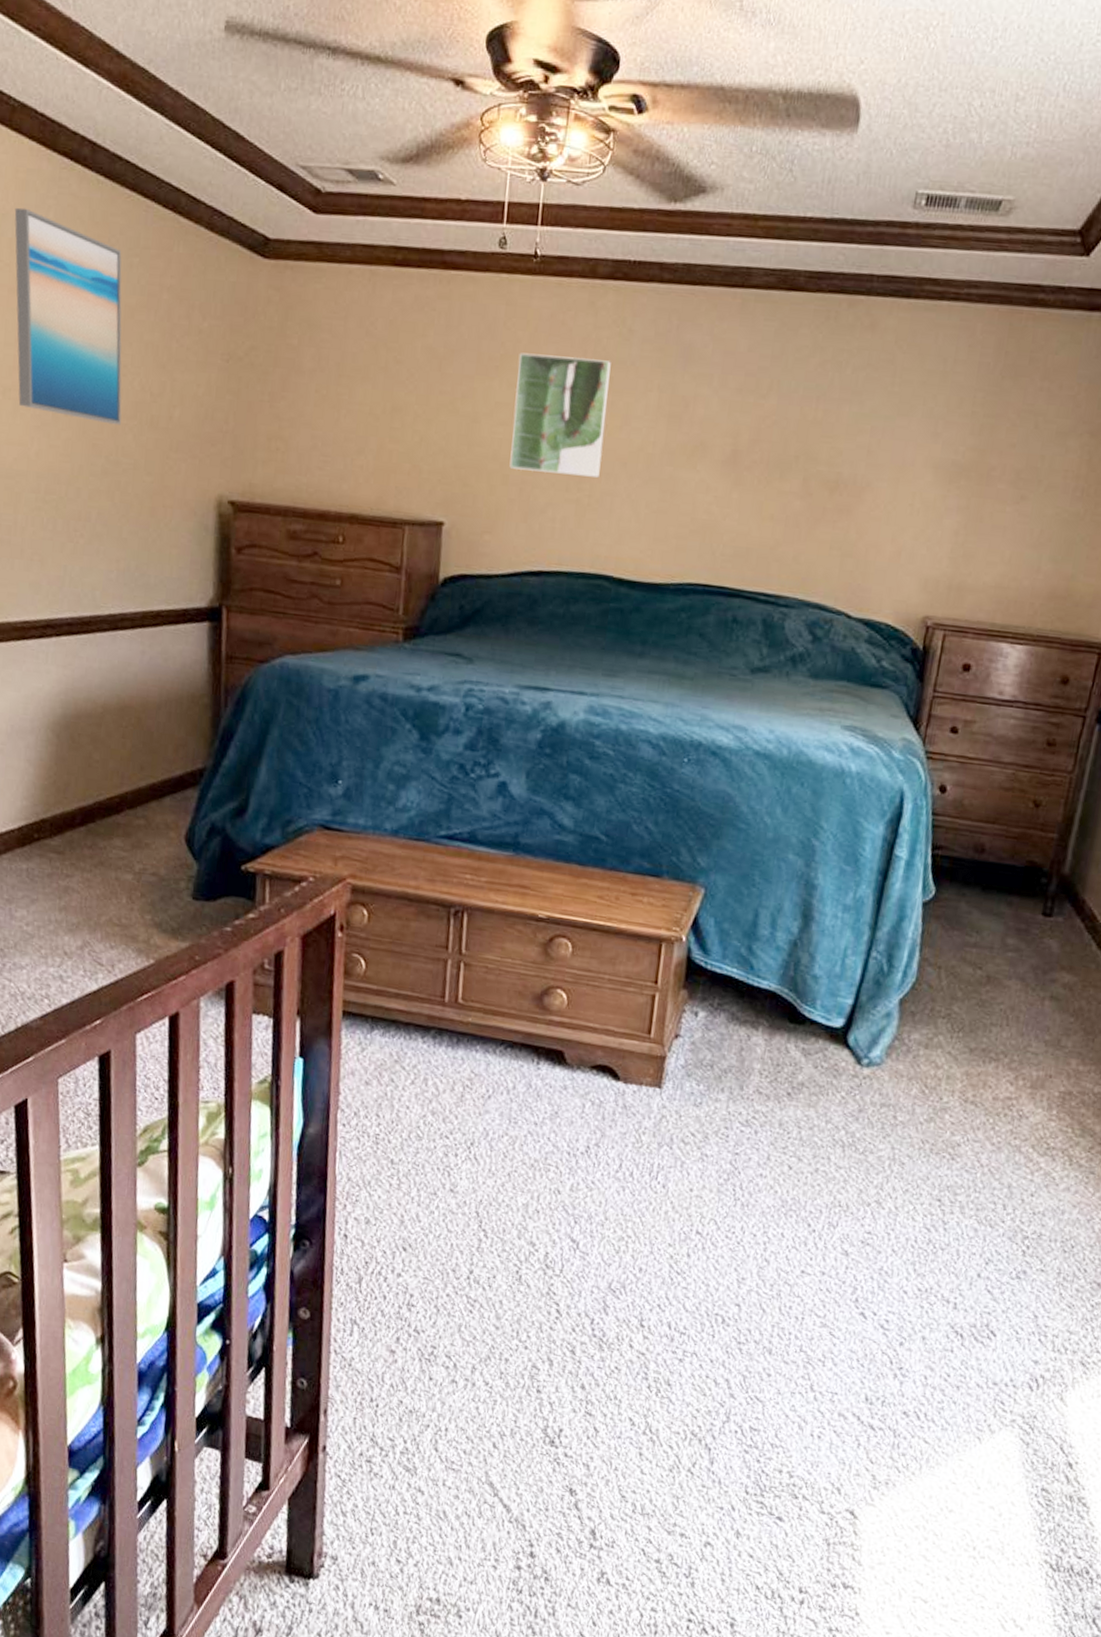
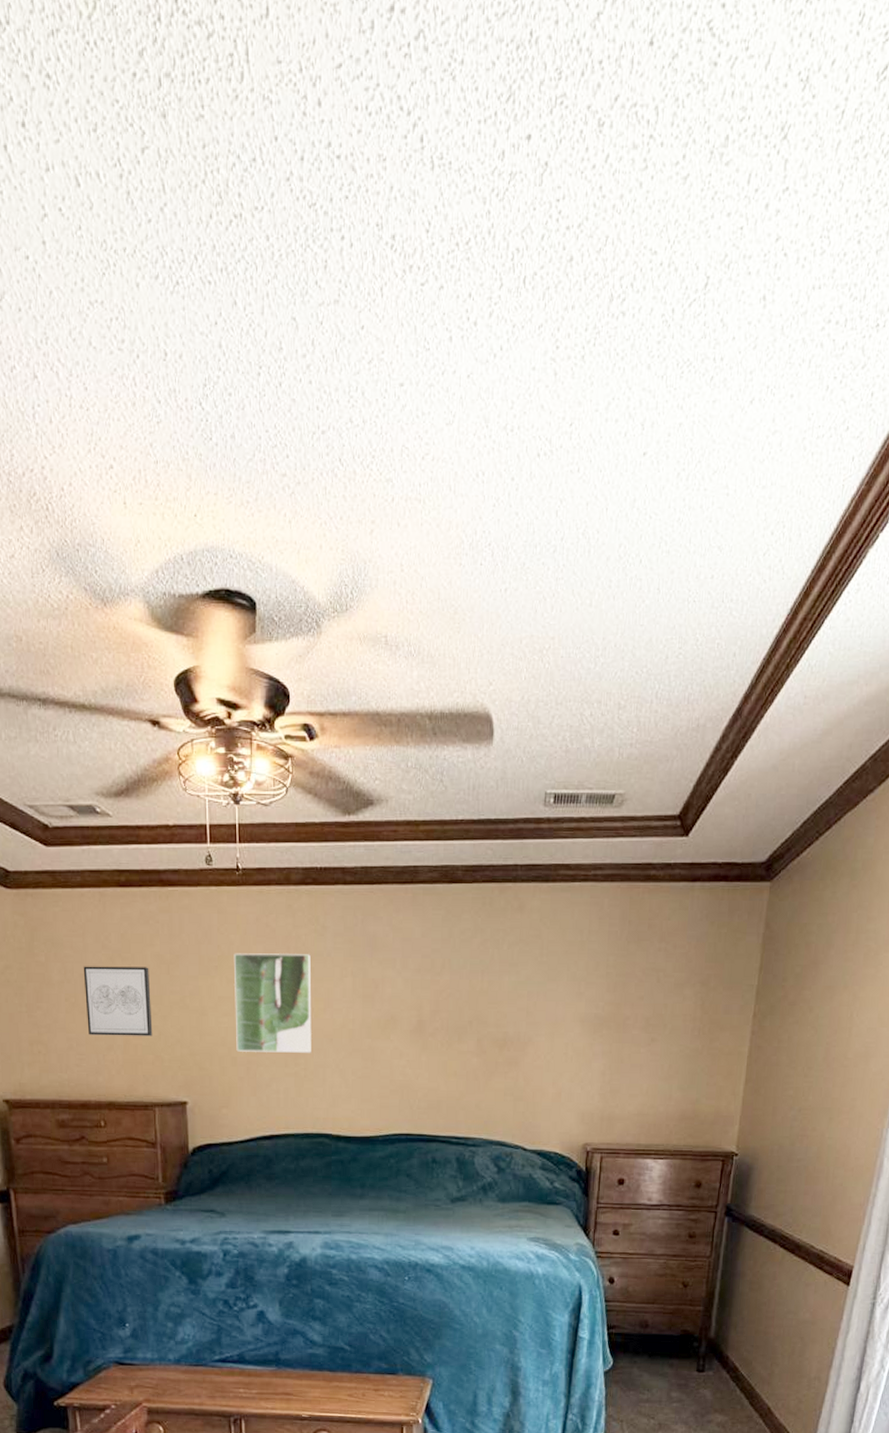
wall art: none [337,354,418,442] -> present [83,966,153,1036]

